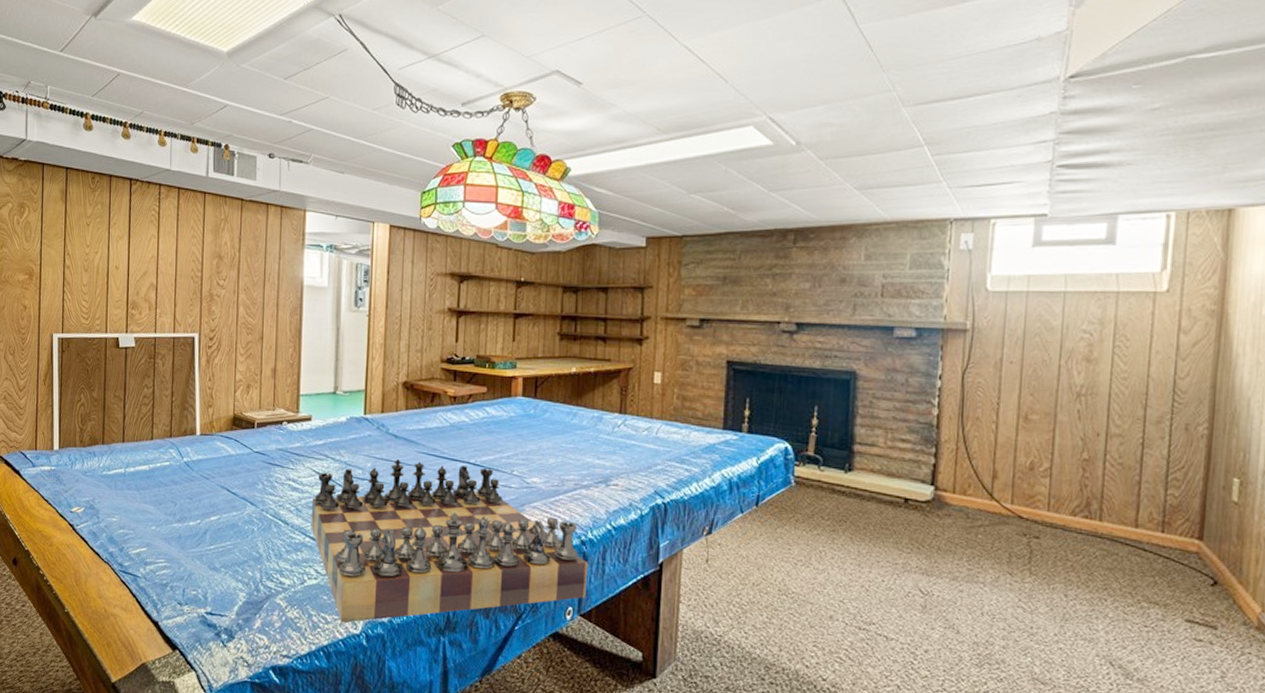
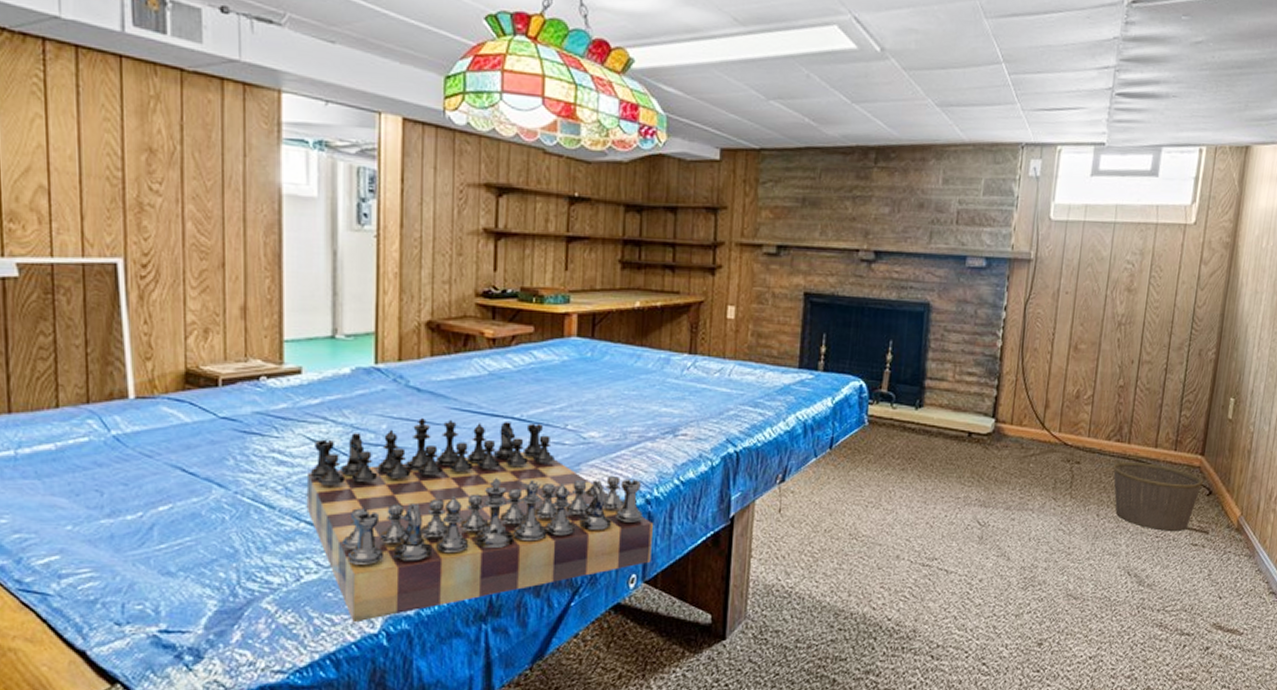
basket: none [1081,537,1205,623] -> present [1112,459,1204,531]

